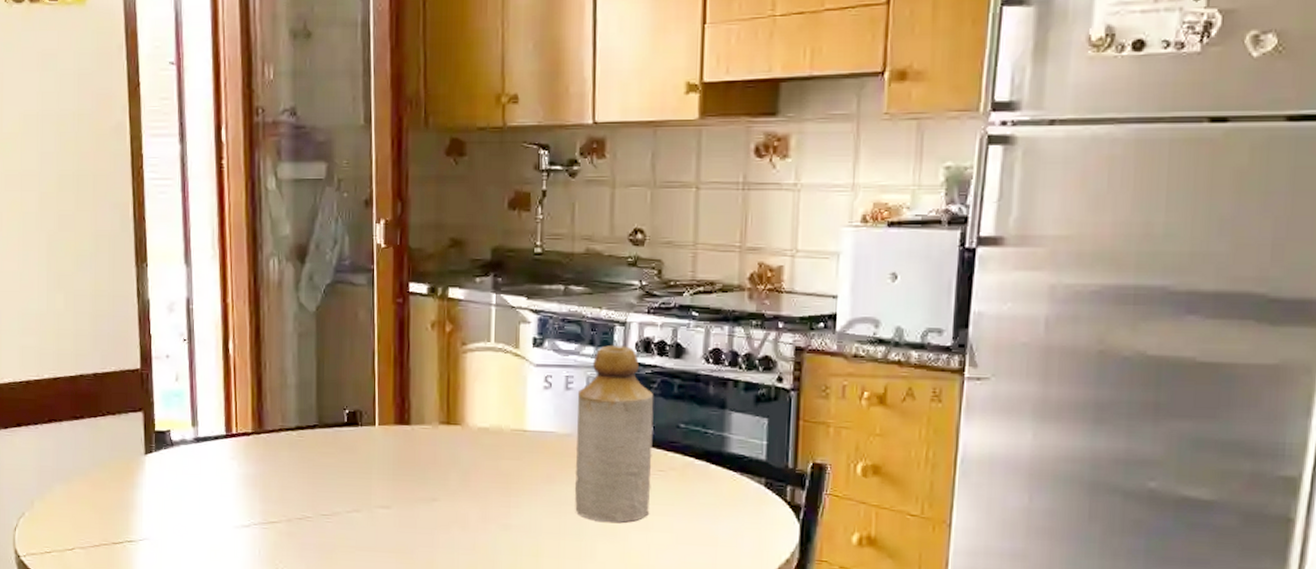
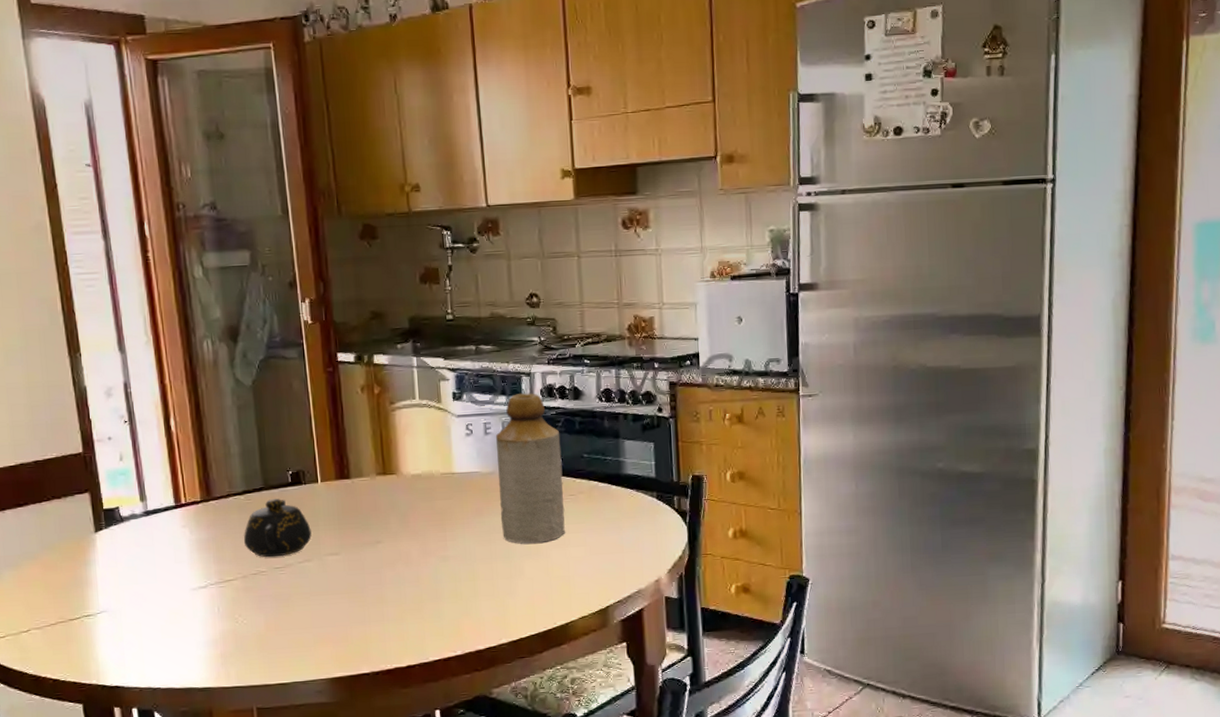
teapot: none [291,439,363,503] -> present [243,499,312,558]

